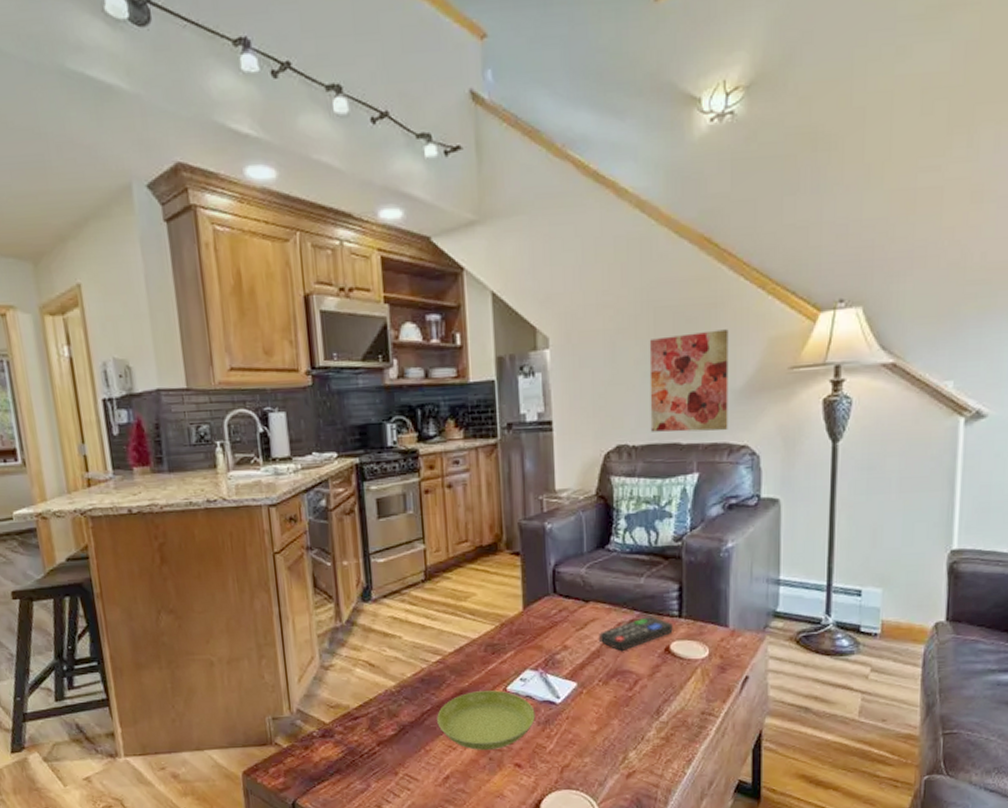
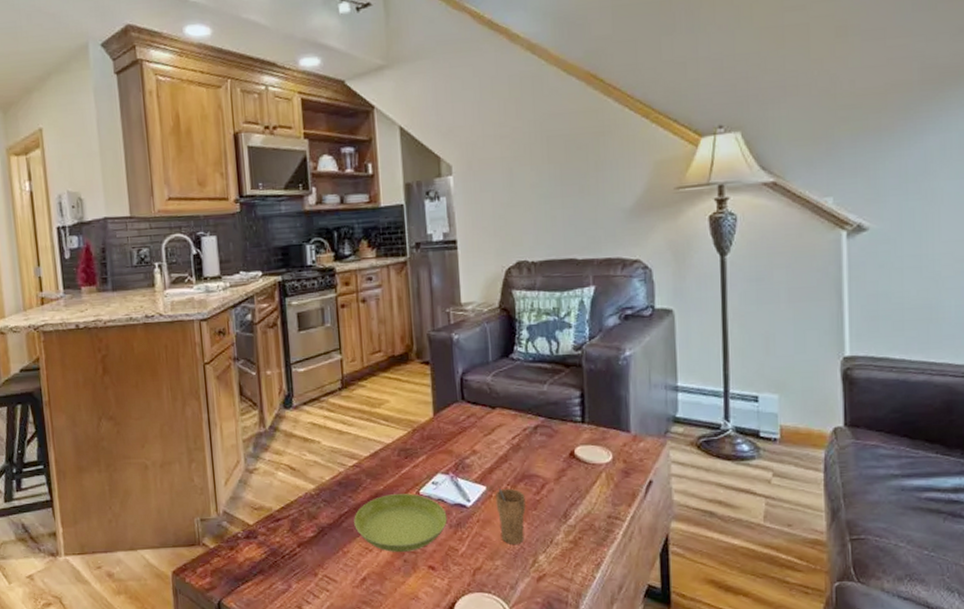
cup: none [586,684,617,741] -> present [495,487,526,544]
remote control: present [599,616,673,651] -> none [506,421,577,455]
wall art: present [649,329,729,432] -> none [543,155,621,249]

